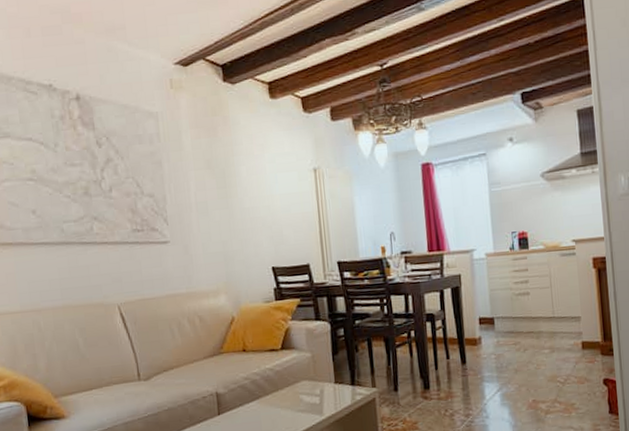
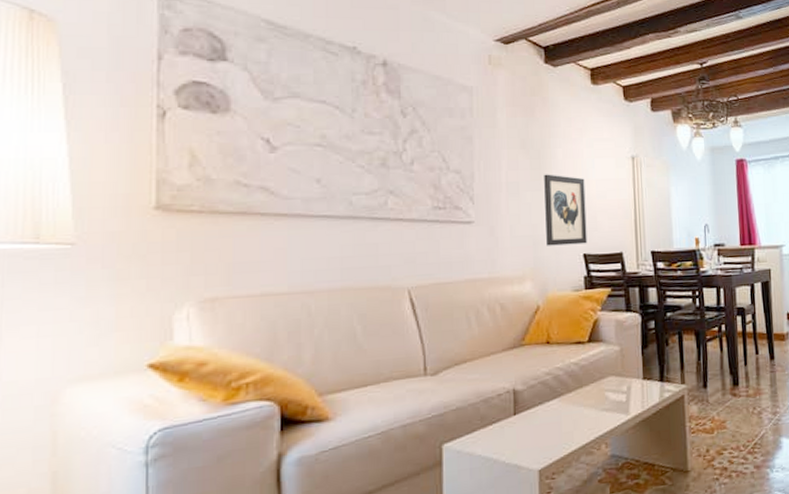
wall art: none [230,191,275,261] -> present [544,174,587,246]

